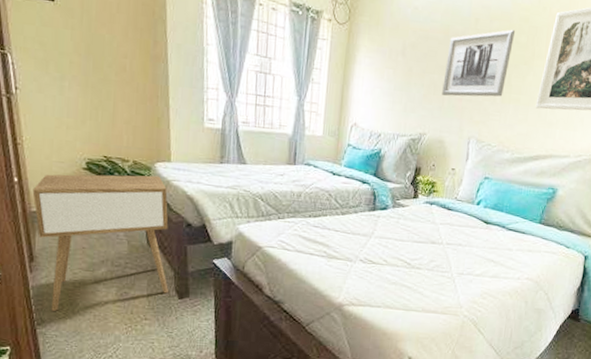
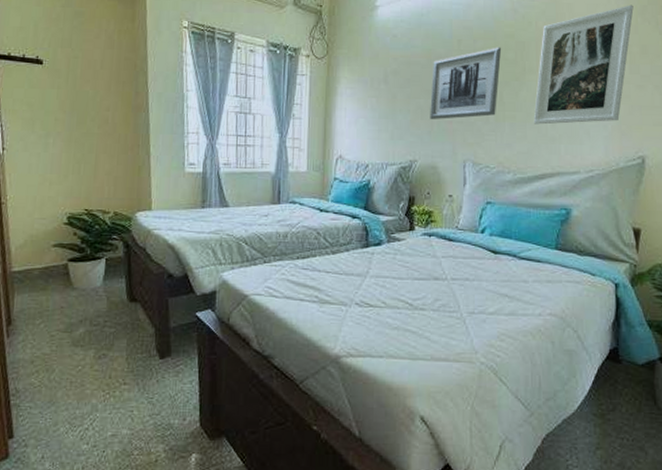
nightstand: present [32,174,169,311] -> none [13,225,149,379]

